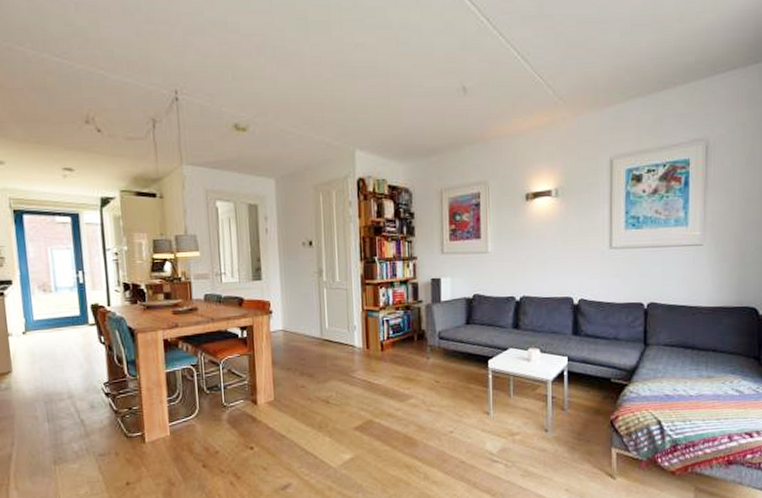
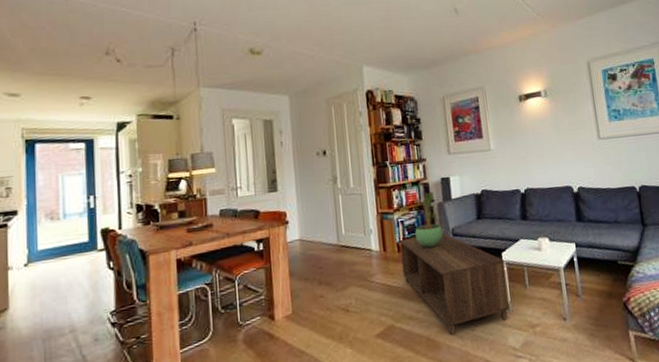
coffee table: none [383,336,491,434] -> present [399,233,509,335]
potted plant: none [400,292,429,349] -> present [415,192,443,248]

